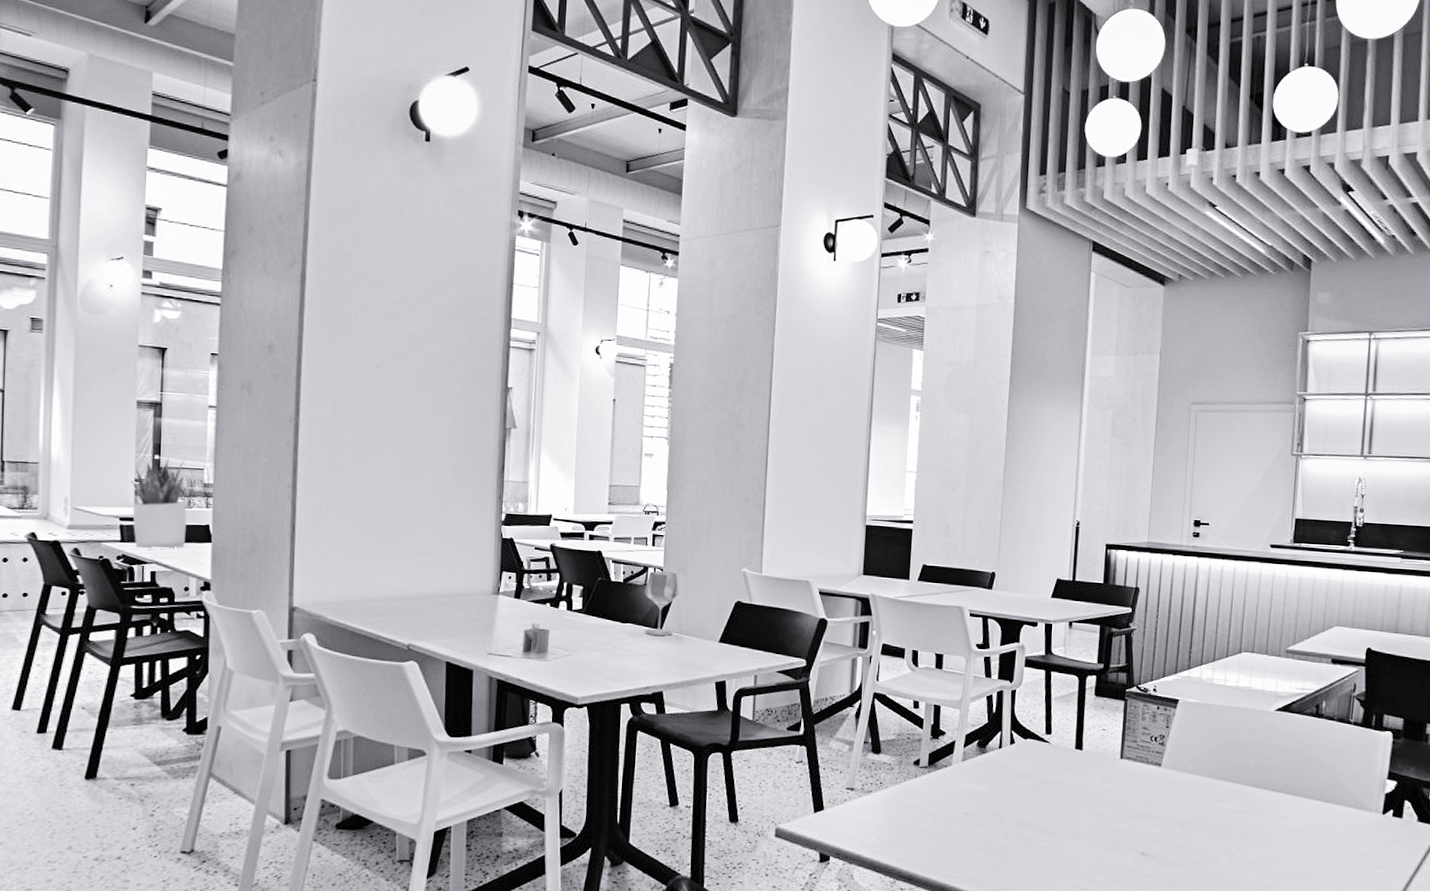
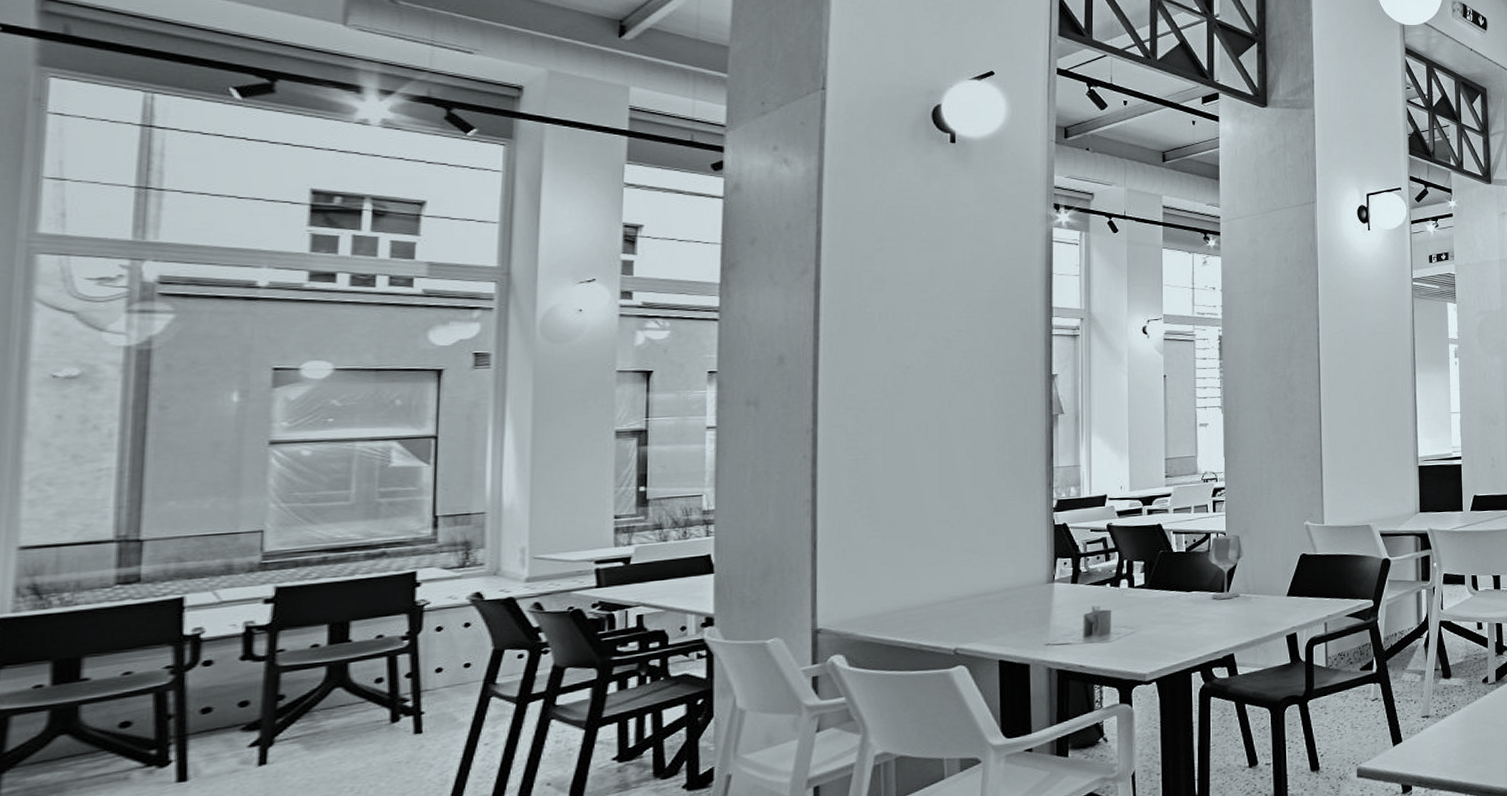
planter: present [131,457,187,550] -> none [609,487,682,593]

